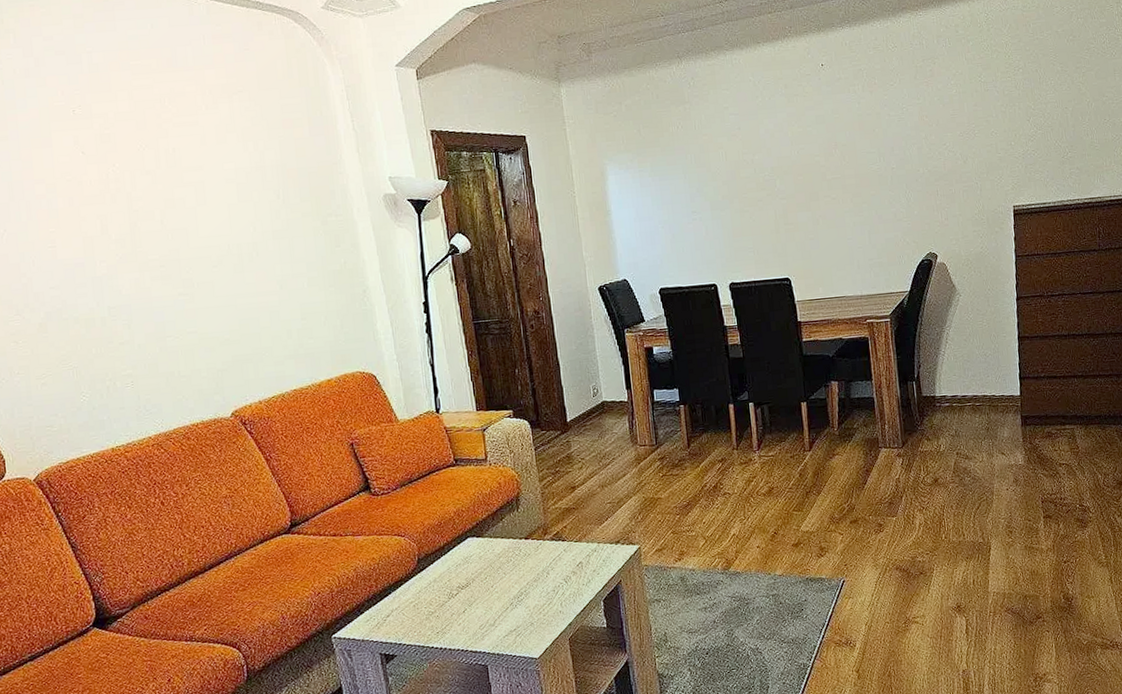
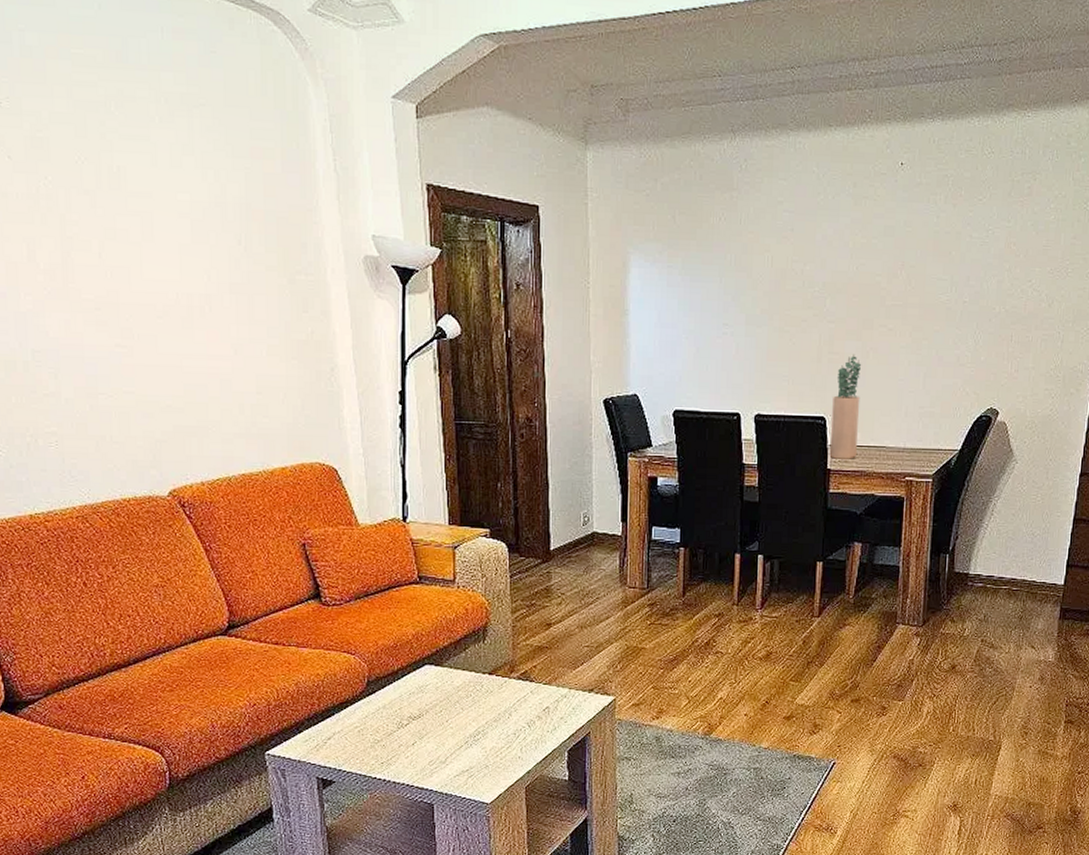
vase: none [793,223,822,313] -> present [829,354,862,459]

